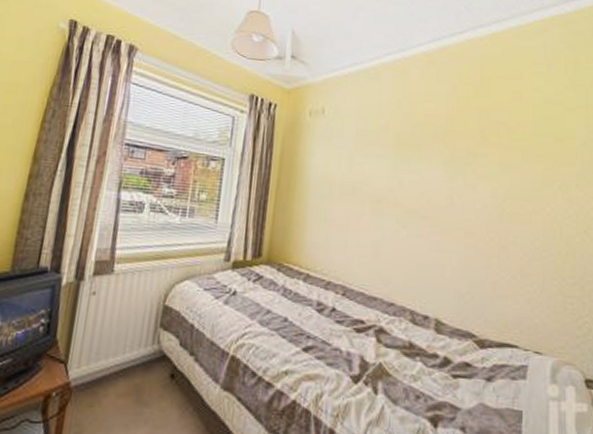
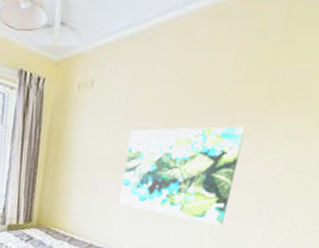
wall art: none [357,156,465,256] -> present [119,126,245,226]

